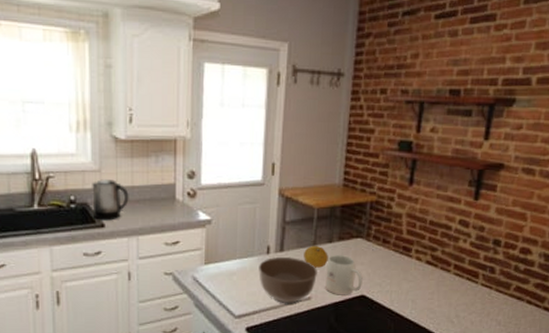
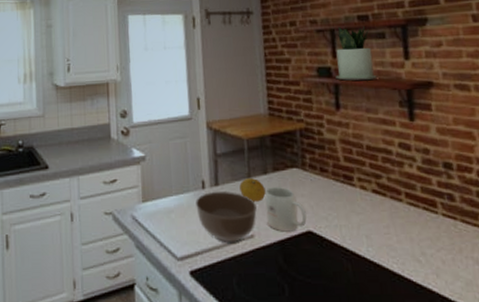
kettle: present [92,179,129,220] -> none [37,123,69,162]
planter: none [415,100,458,158] -> present [335,27,378,82]

